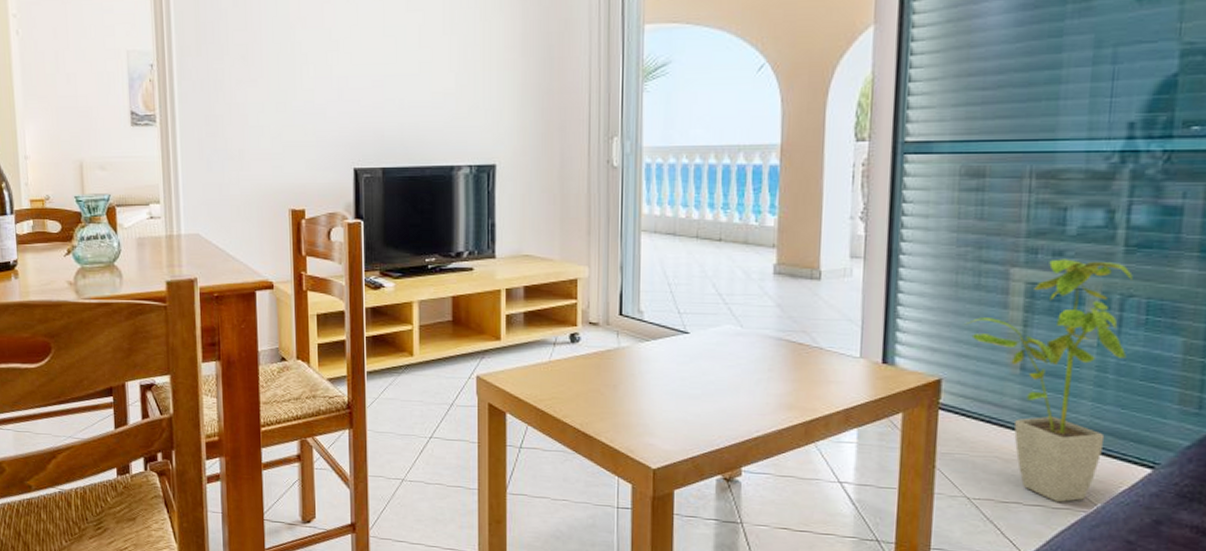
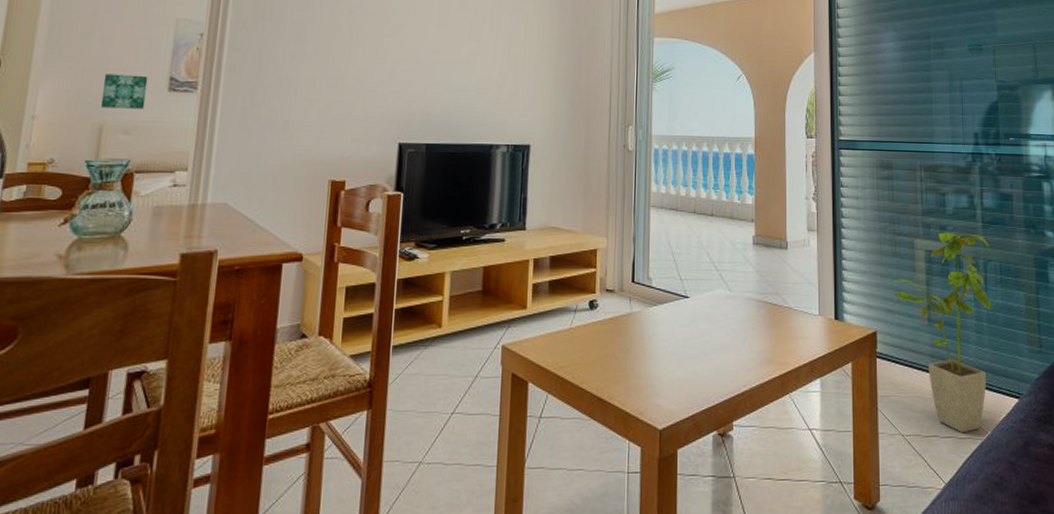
wall art: none [75,111,114,145] -> present [100,74,148,109]

